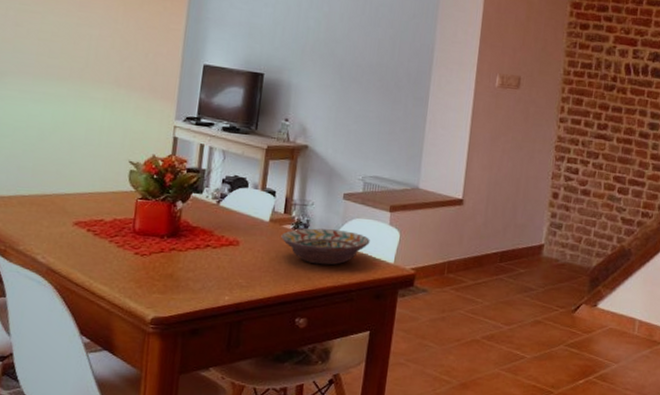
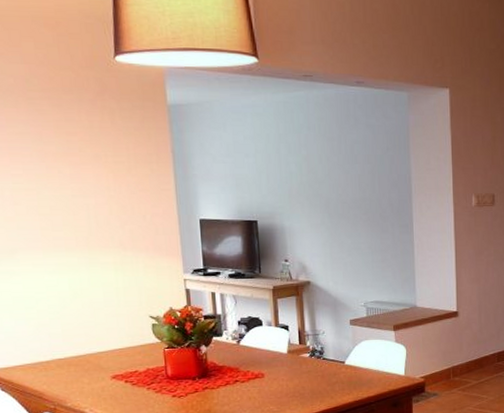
decorative bowl: present [281,228,370,266] -> none [300,352,380,385]

